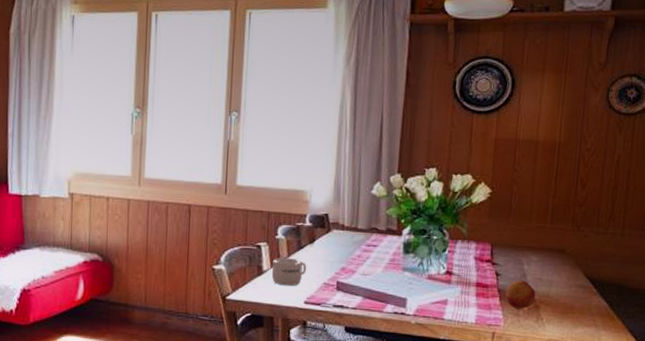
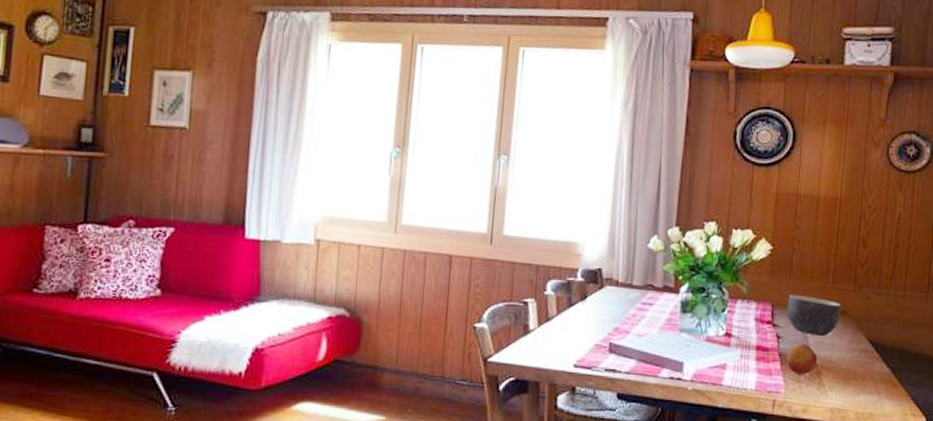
mug: present [271,258,307,286] -> none [538,316,578,348]
bowl: none [506,235,560,274] -> present [787,295,842,337]

